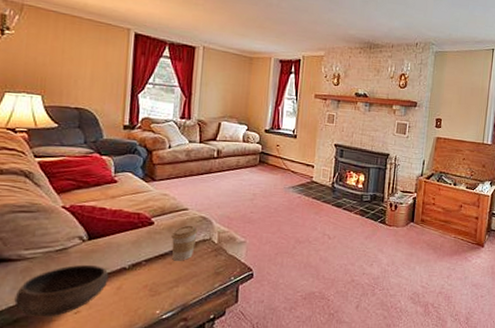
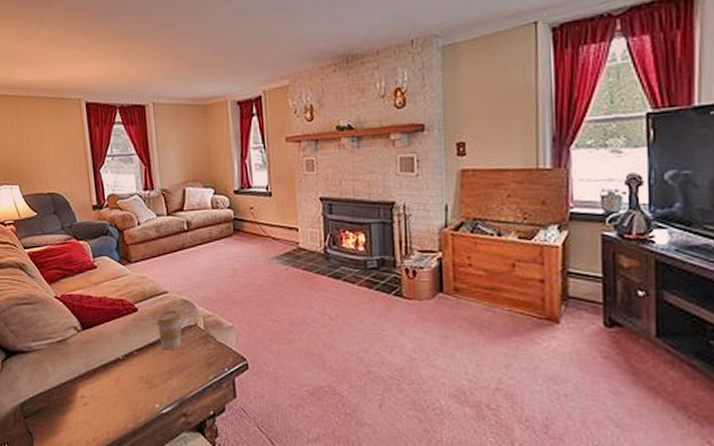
bowl: present [14,264,109,317] -> none [33,355,107,409]

